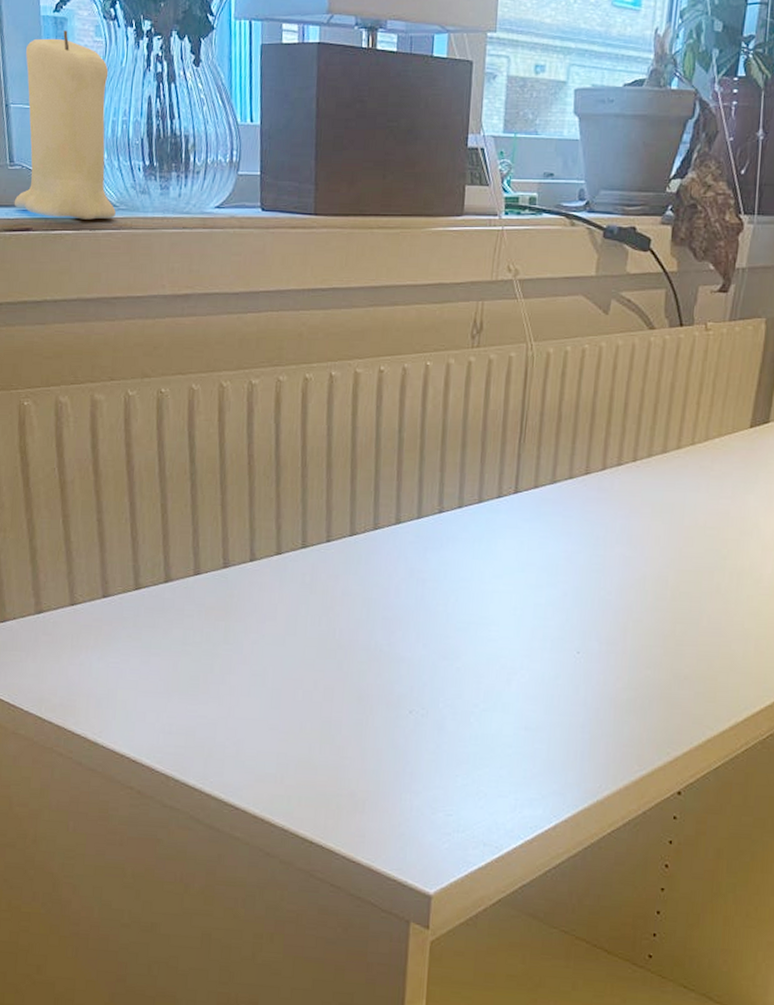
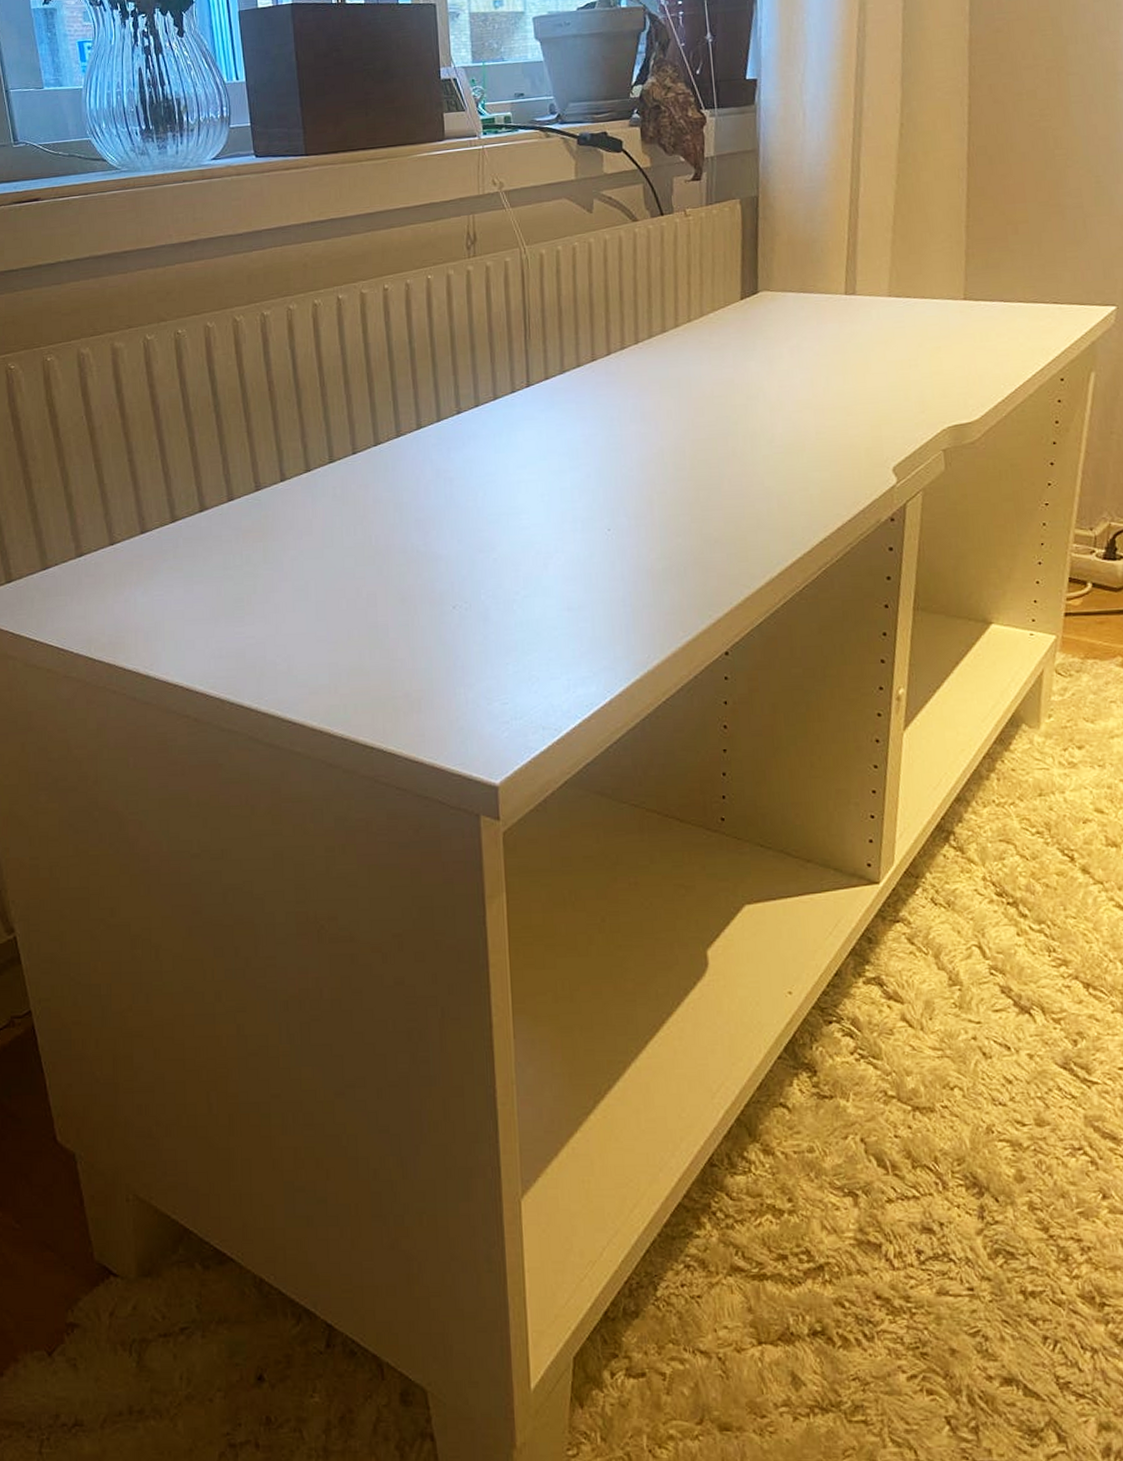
candle: present [14,30,116,220] -> none [21,19,118,186]

